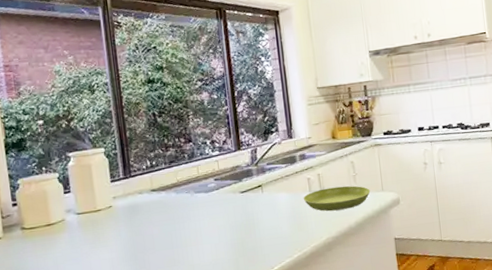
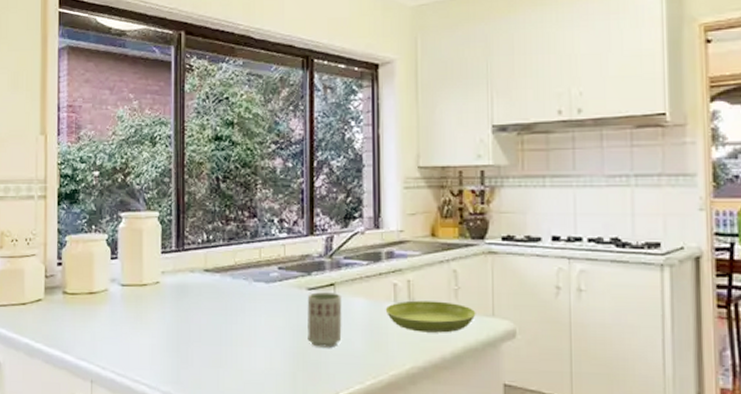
cup: none [241,192,272,236] -> present [307,292,342,348]

